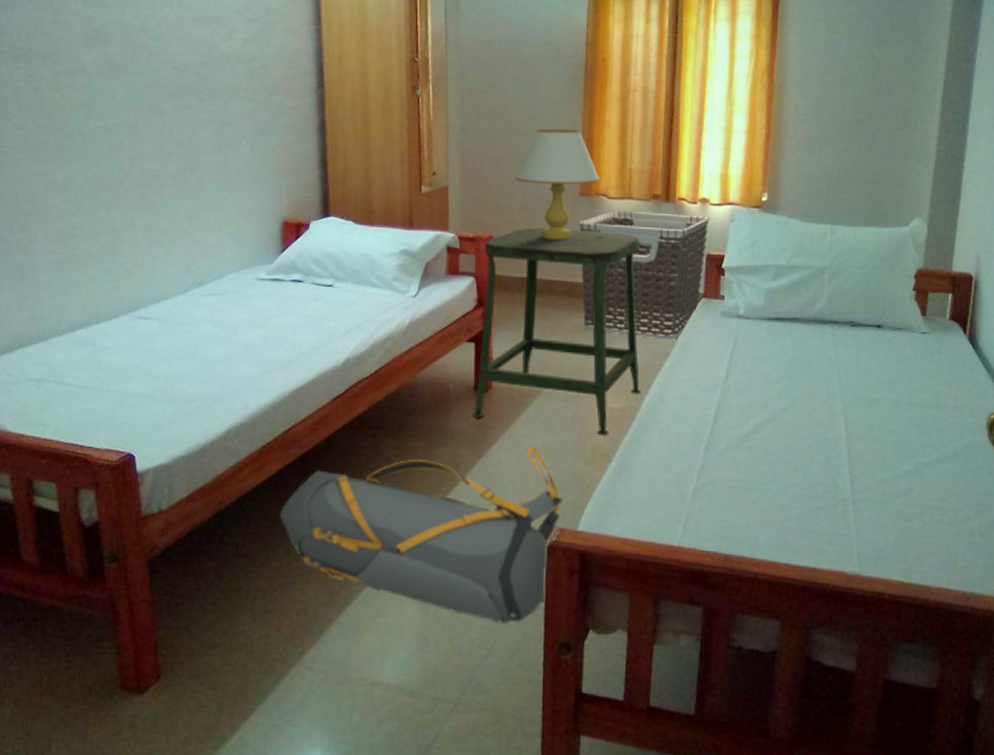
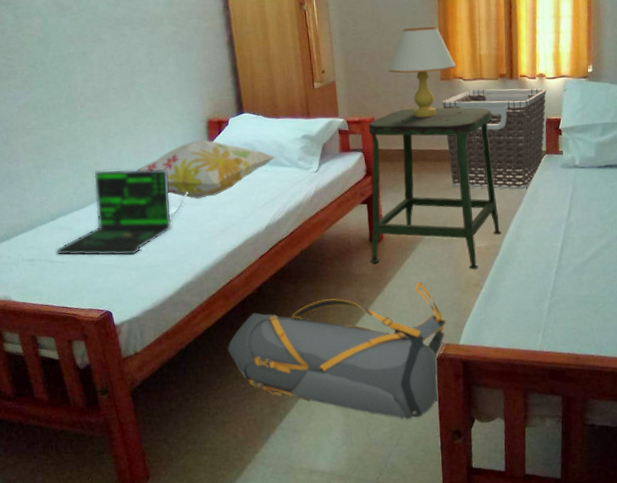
laptop: none [70,272,250,385] -> present [56,169,188,256]
decorative pillow: none [185,244,366,319] -> present [135,139,276,199]

